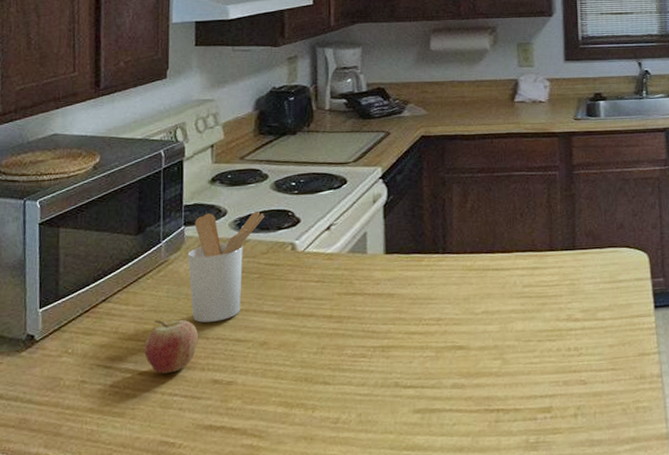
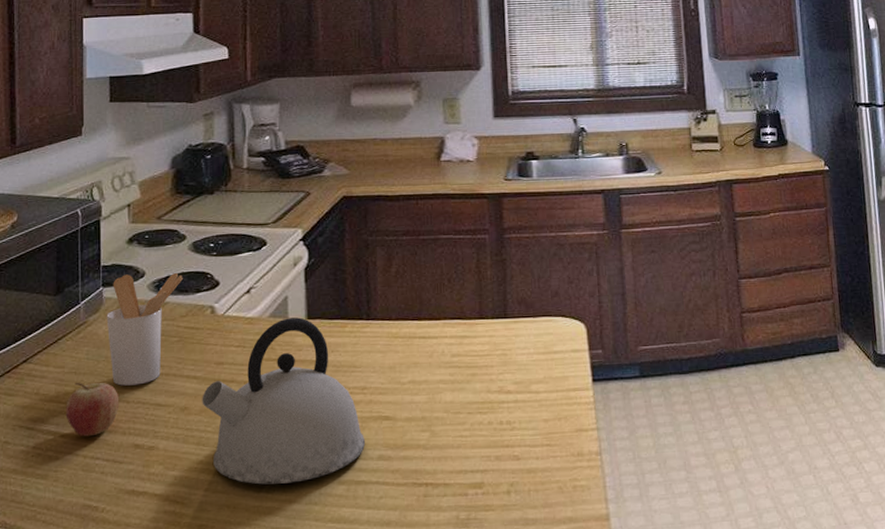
kettle: none [281,252,440,416] -> present [202,317,366,485]

